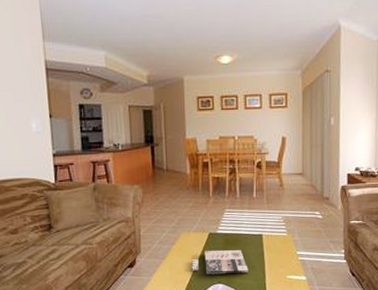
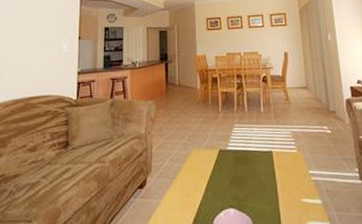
magazine: present [192,250,248,275] -> none [203,169,260,197]

